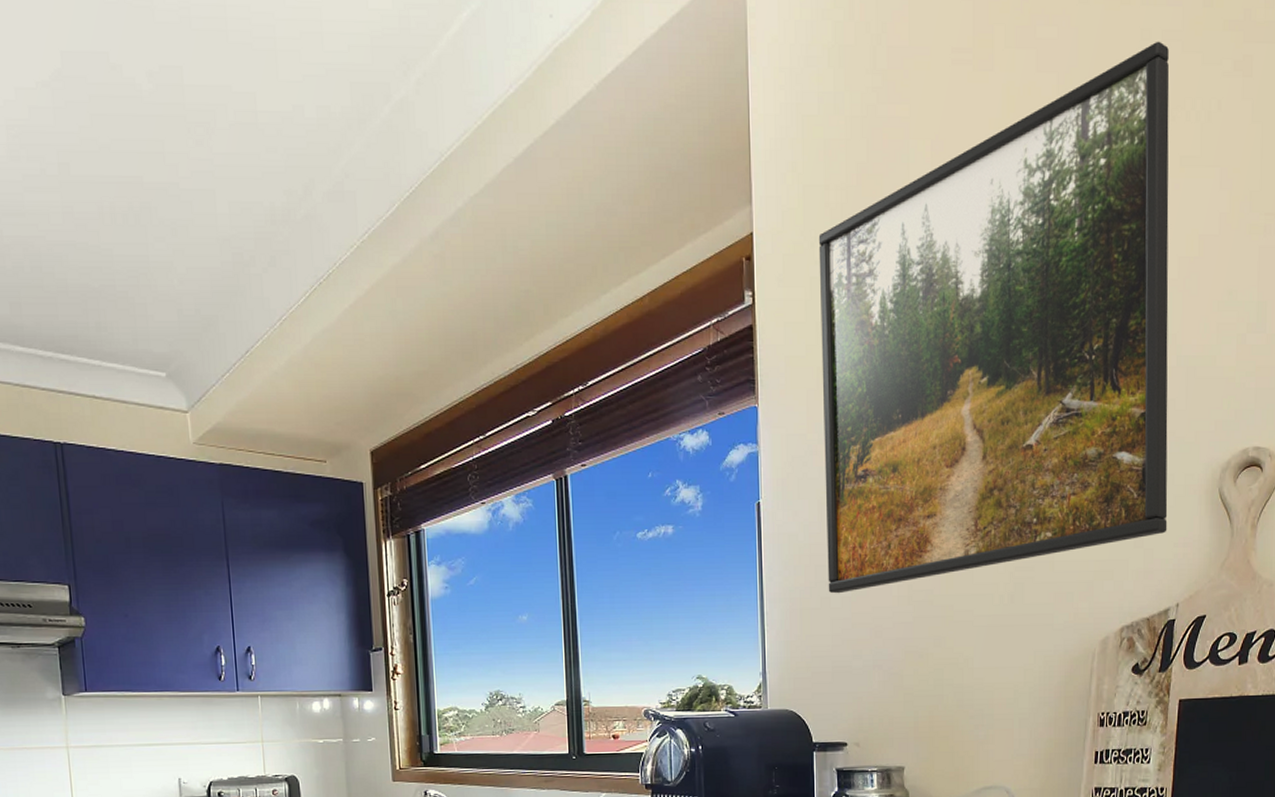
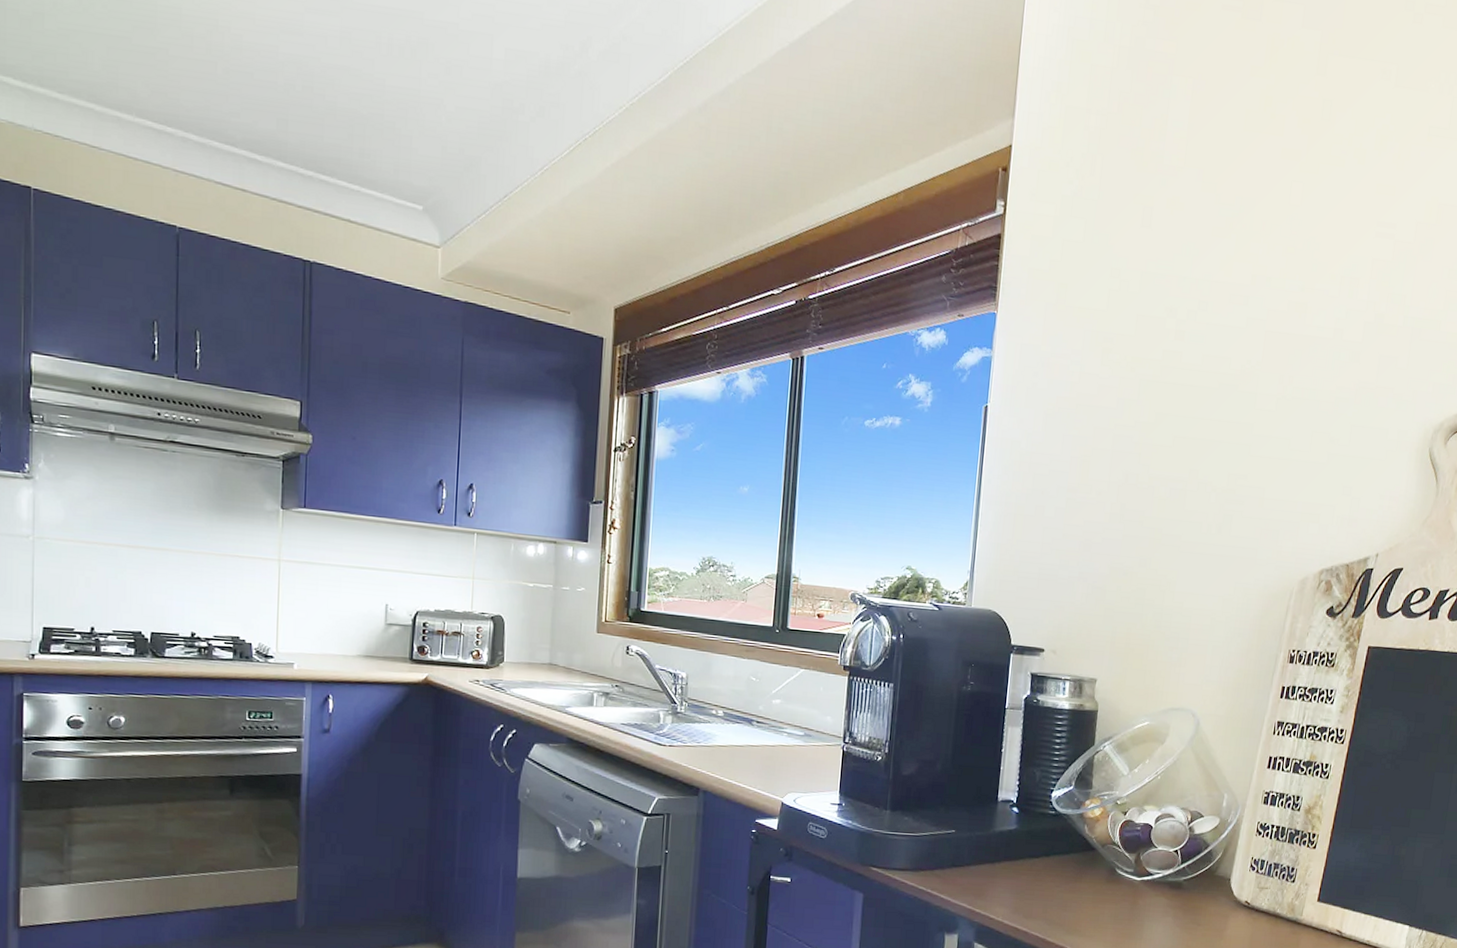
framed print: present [818,41,1170,594] -> none [1043,13,1430,504]

